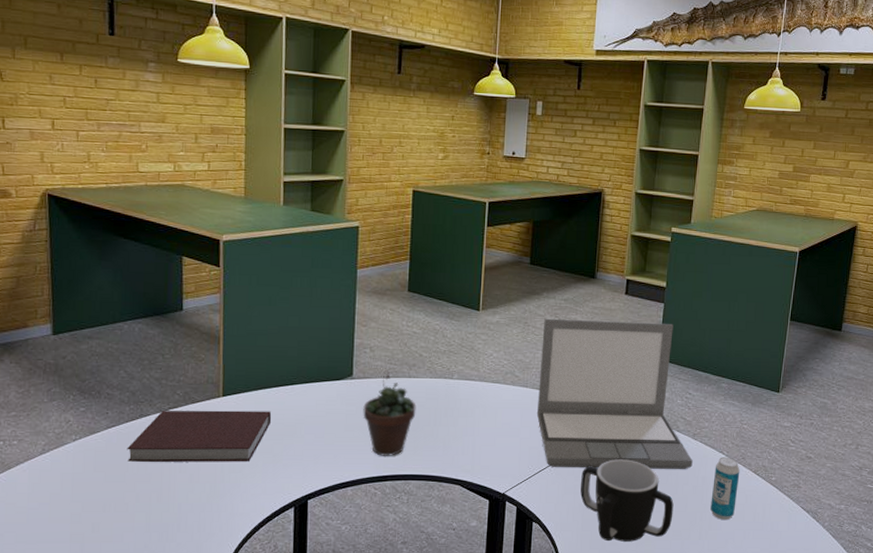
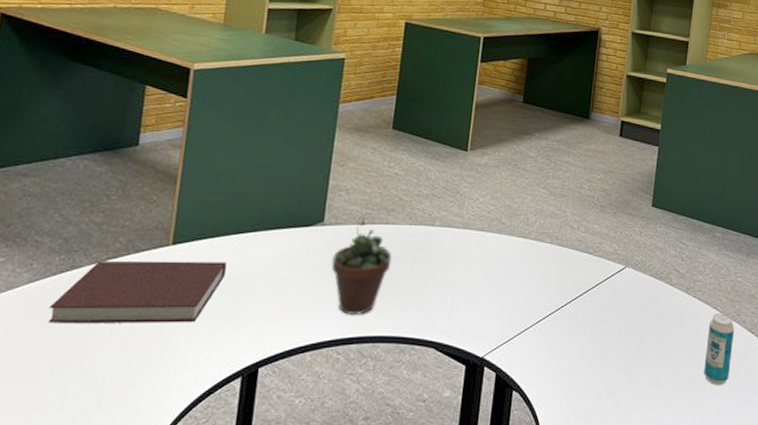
laptop: present [536,318,693,469] -> none [522,160,686,327]
mug: present [580,459,674,542] -> none [566,317,666,412]

